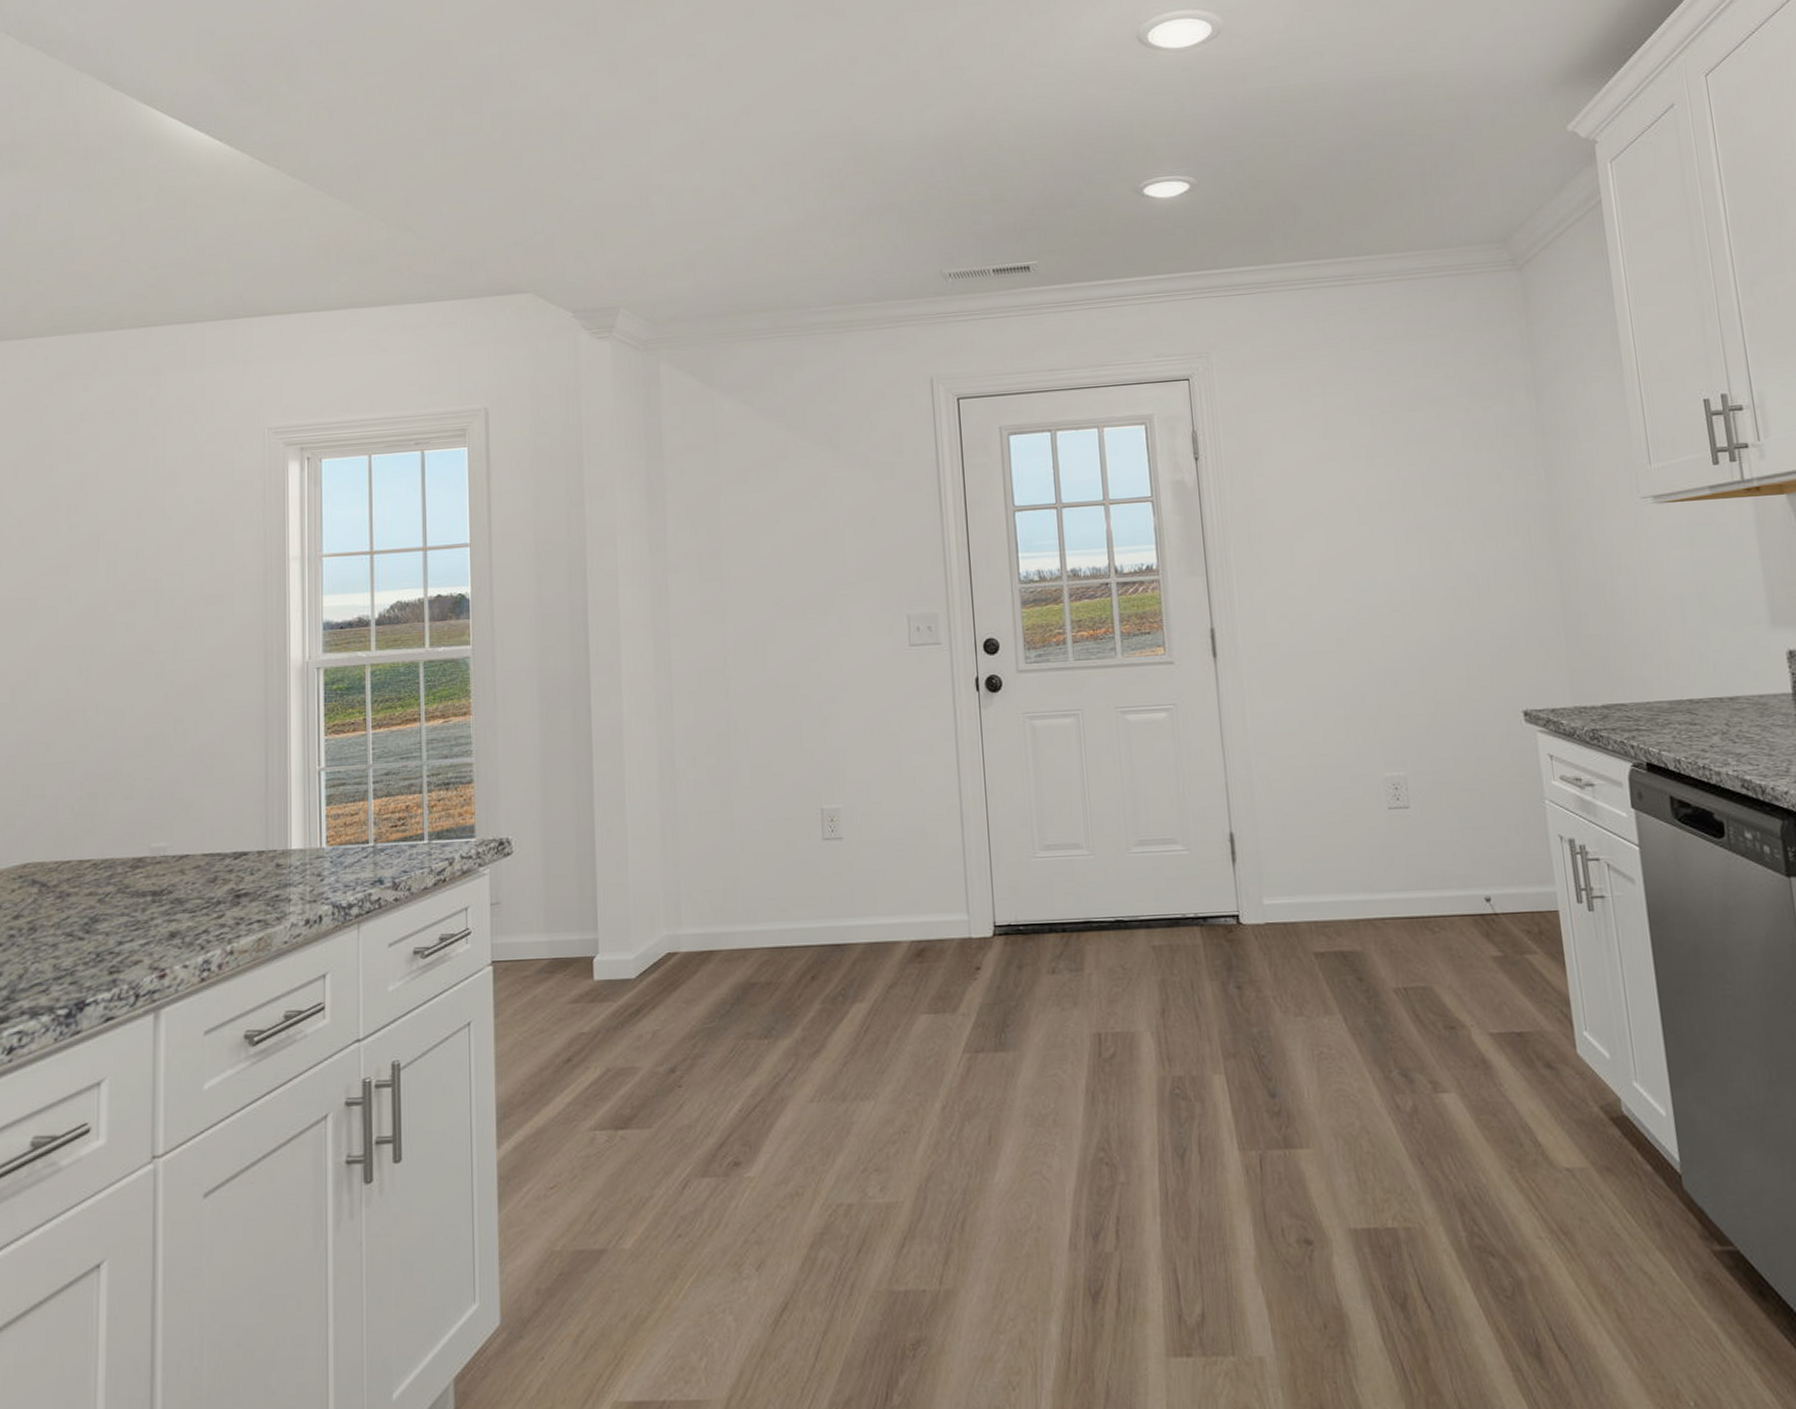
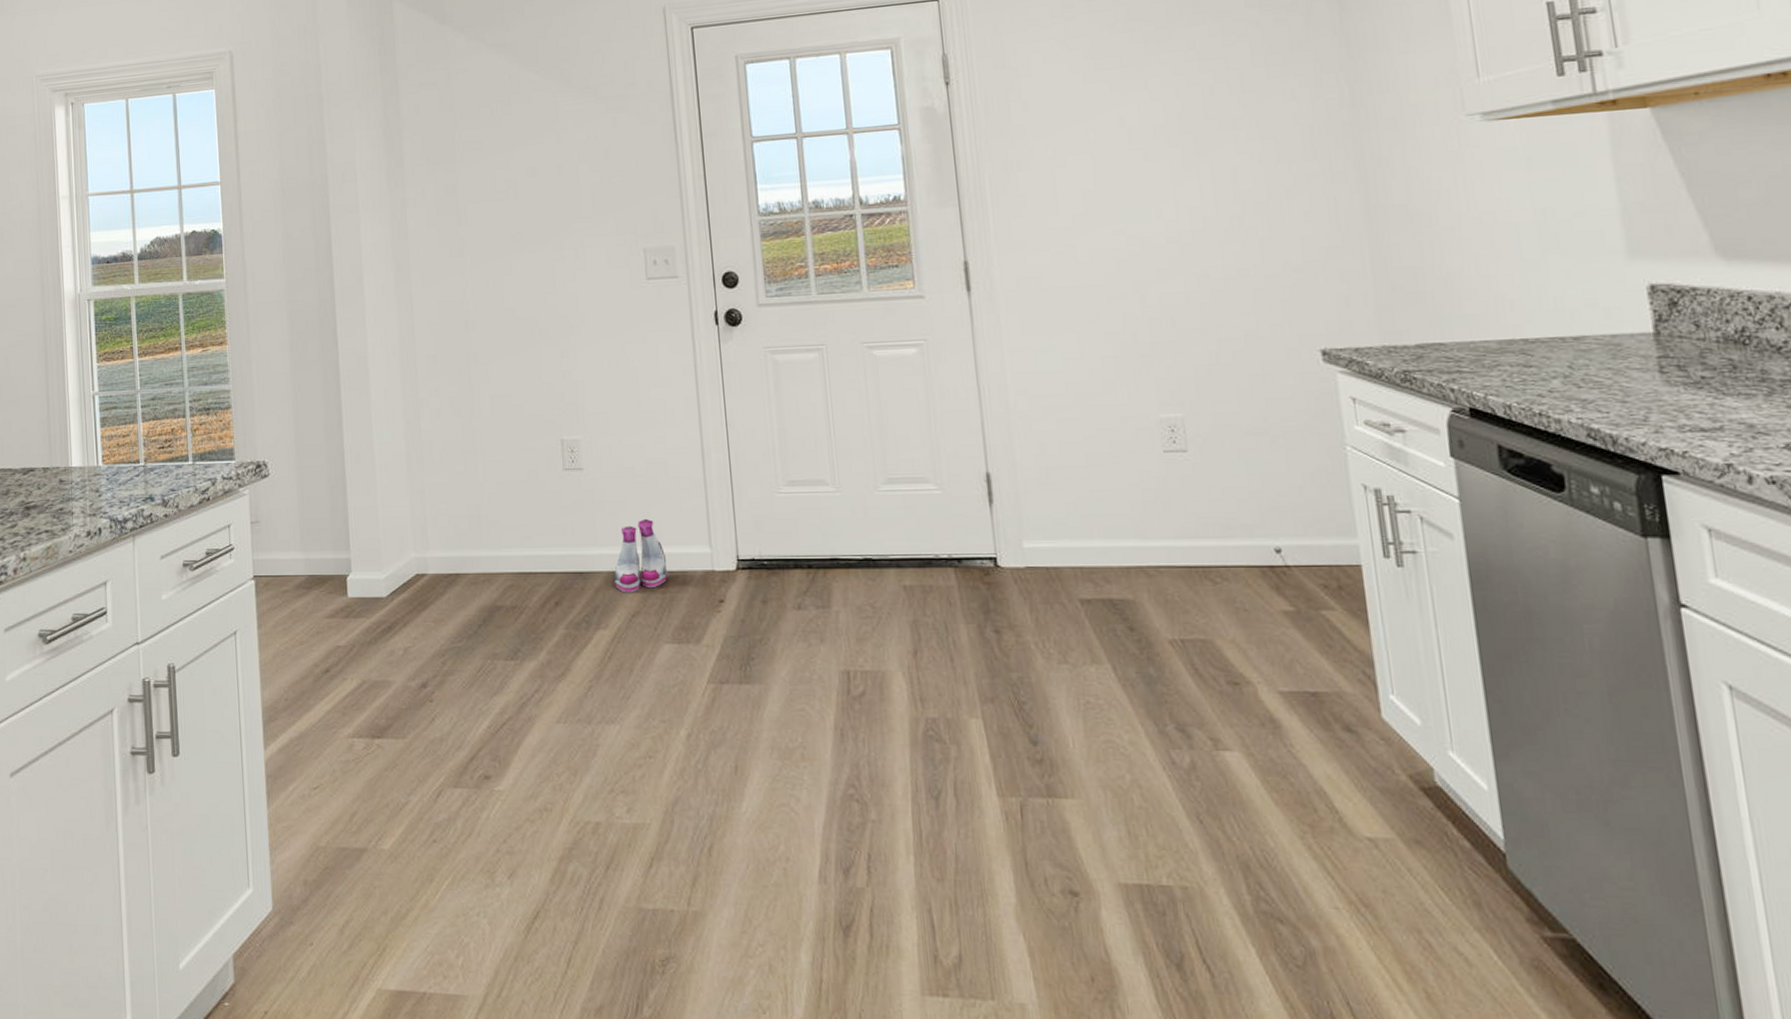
boots: none [872,887,926,964] -> present [614,518,668,593]

